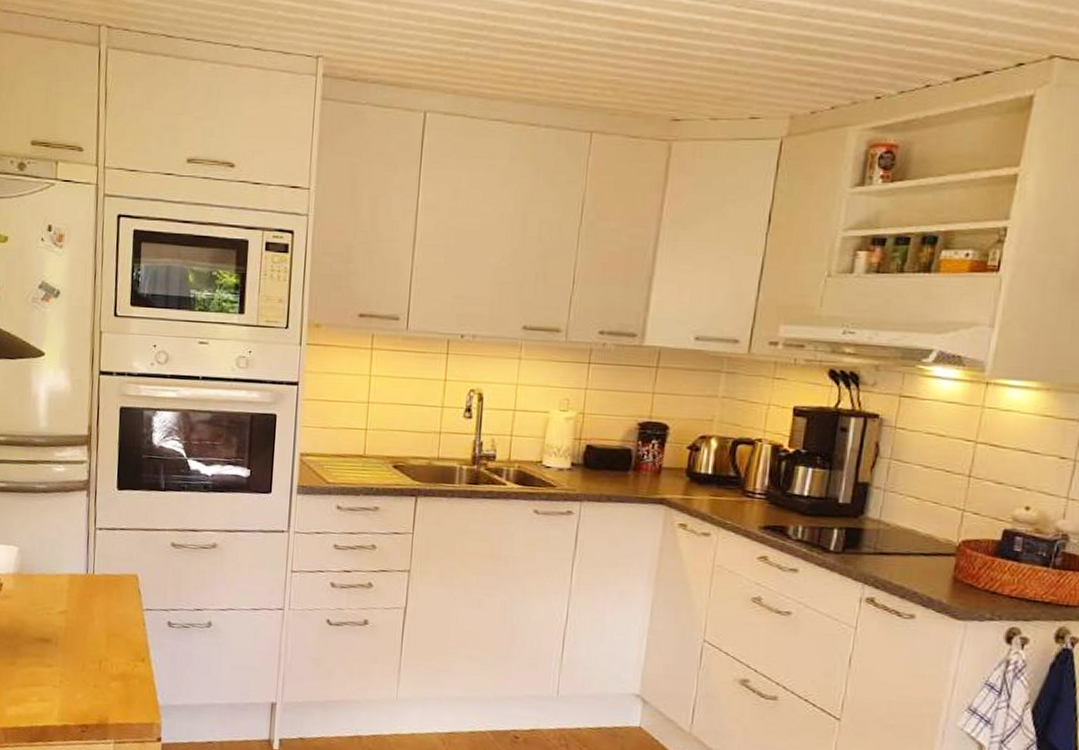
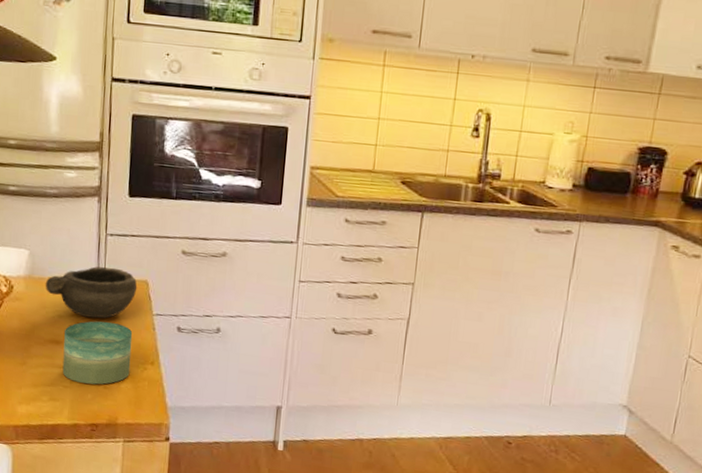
bowl: none [34,561,127,615] -> present [45,266,138,319]
candle: none [52,617,123,684] -> present [62,321,133,385]

